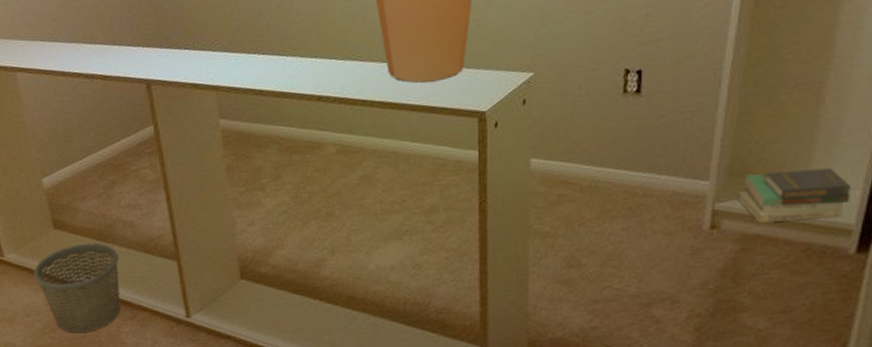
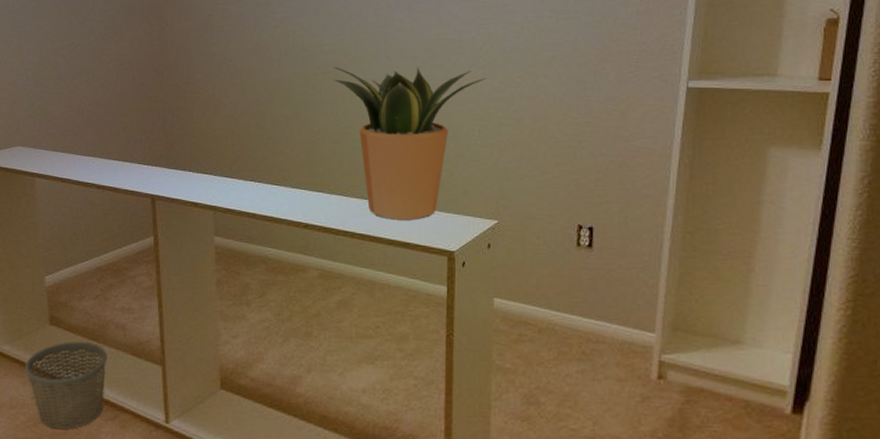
books: present [736,168,851,223] -> none [680,330,783,379]

